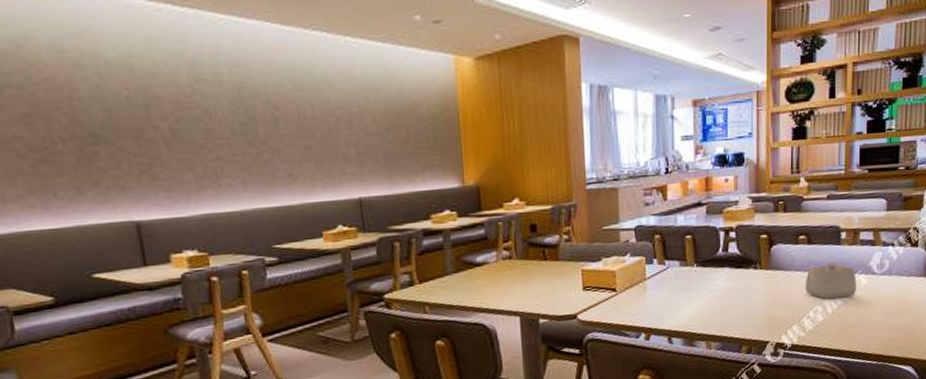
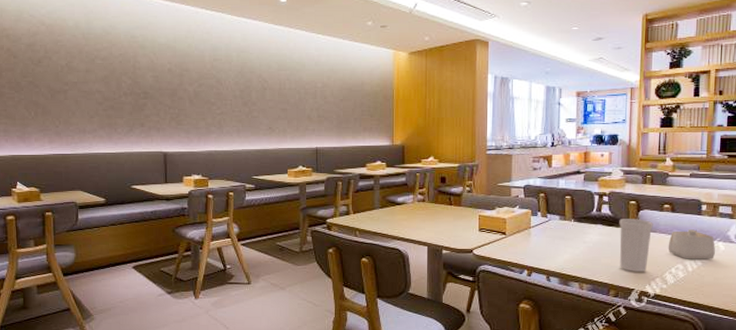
cup: none [749,256,788,321] -> present [619,219,653,272]

